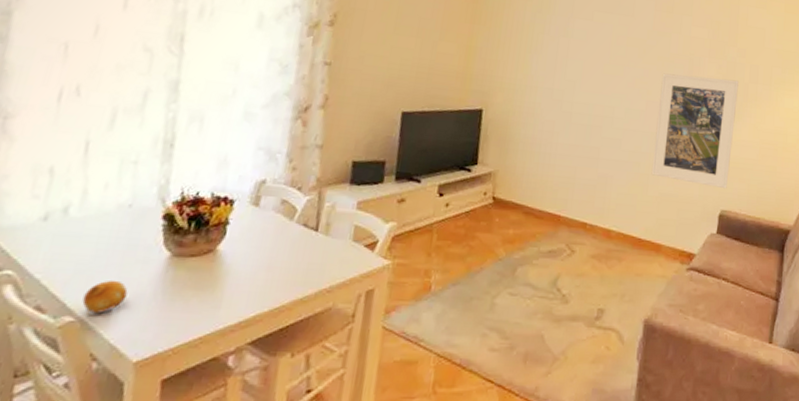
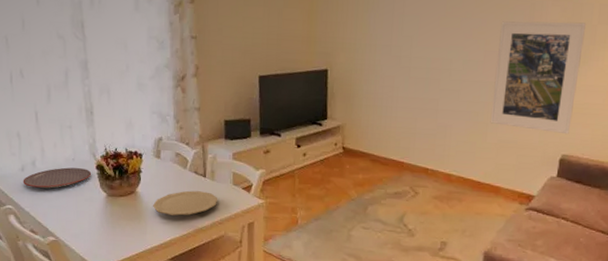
plate: none [40,216,153,246] -> present [23,167,91,189]
fruit: present [82,280,128,313] -> none [58,212,84,236]
plate: none [237,248,331,282] -> present [153,190,218,216]

